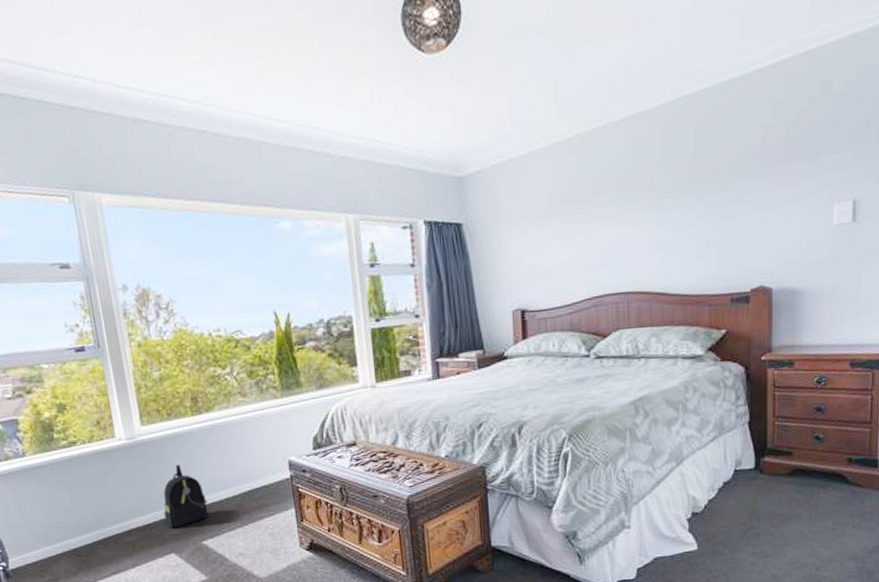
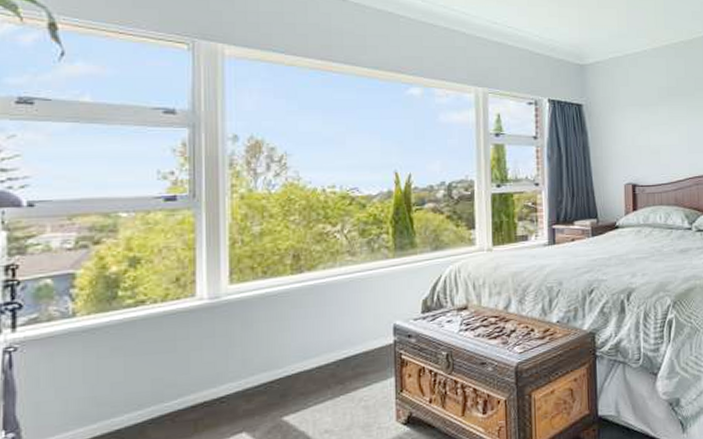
backpack: present [163,464,209,528] -> none [240,328,296,402]

